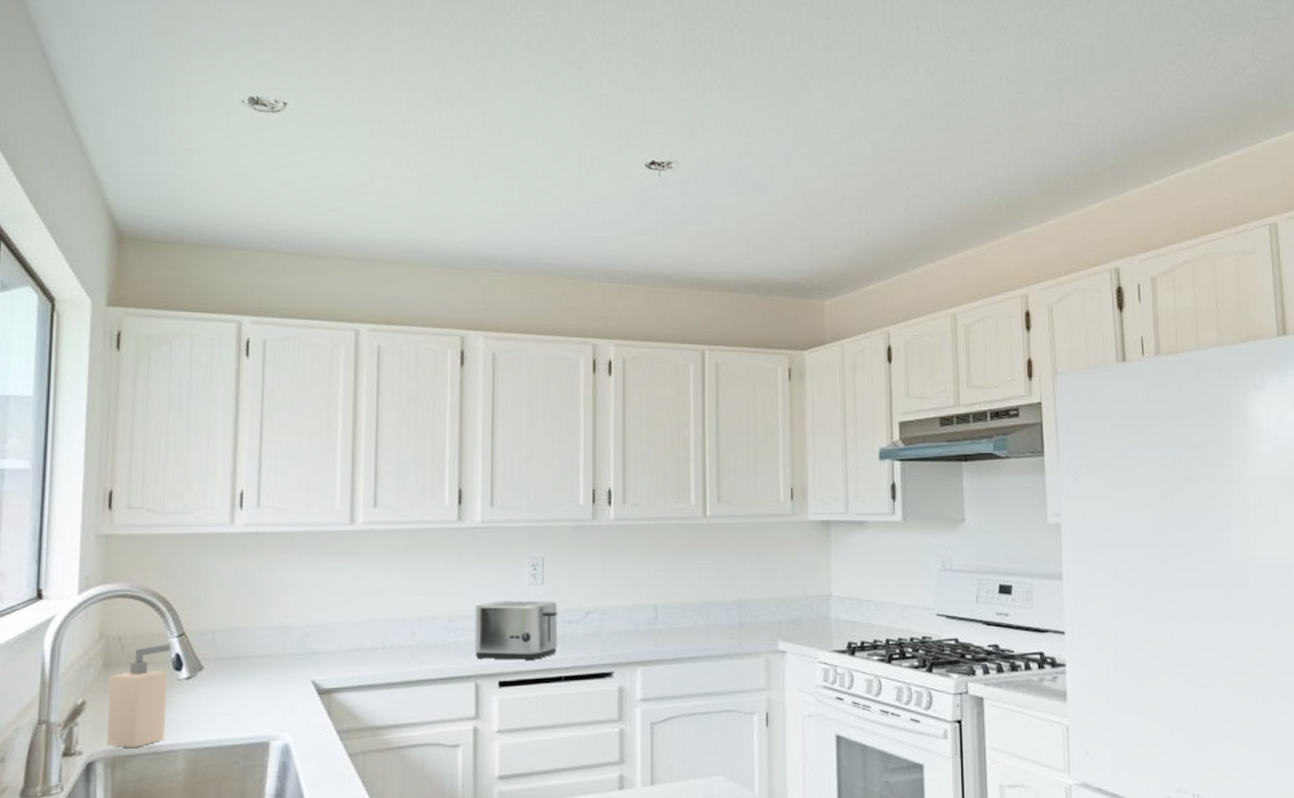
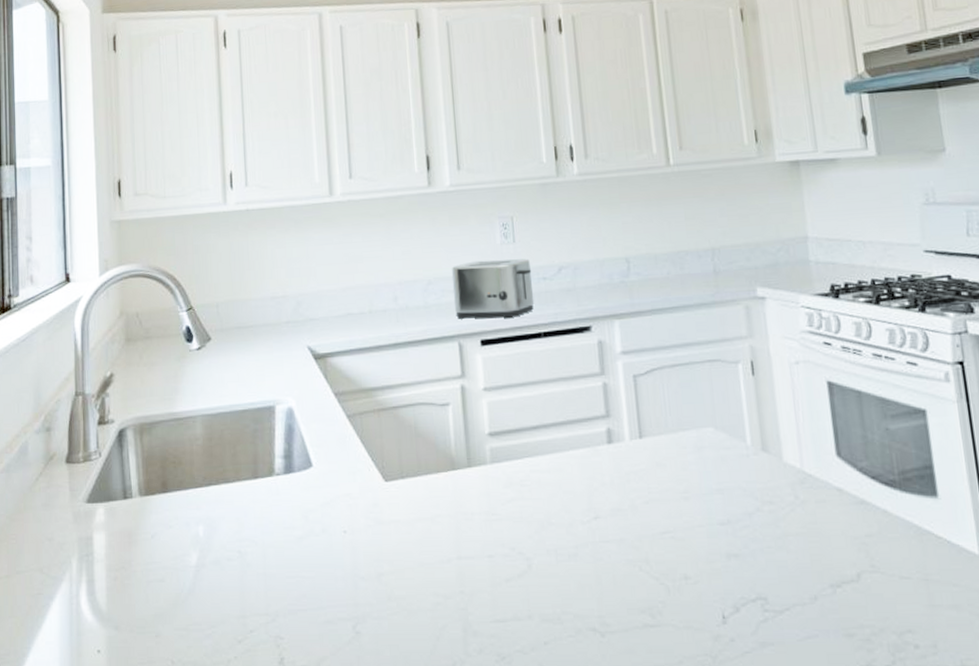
soap dispenser: present [106,644,170,749] -> none [131,317,183,416]

